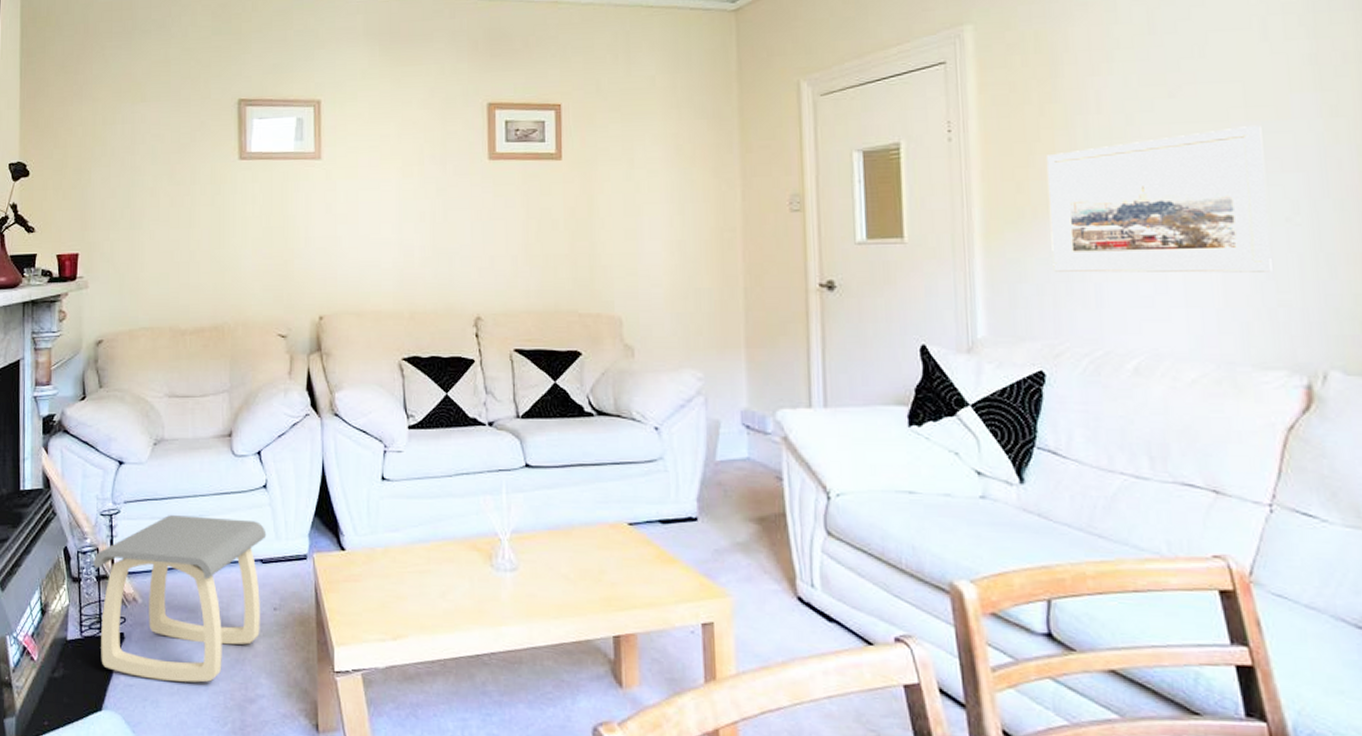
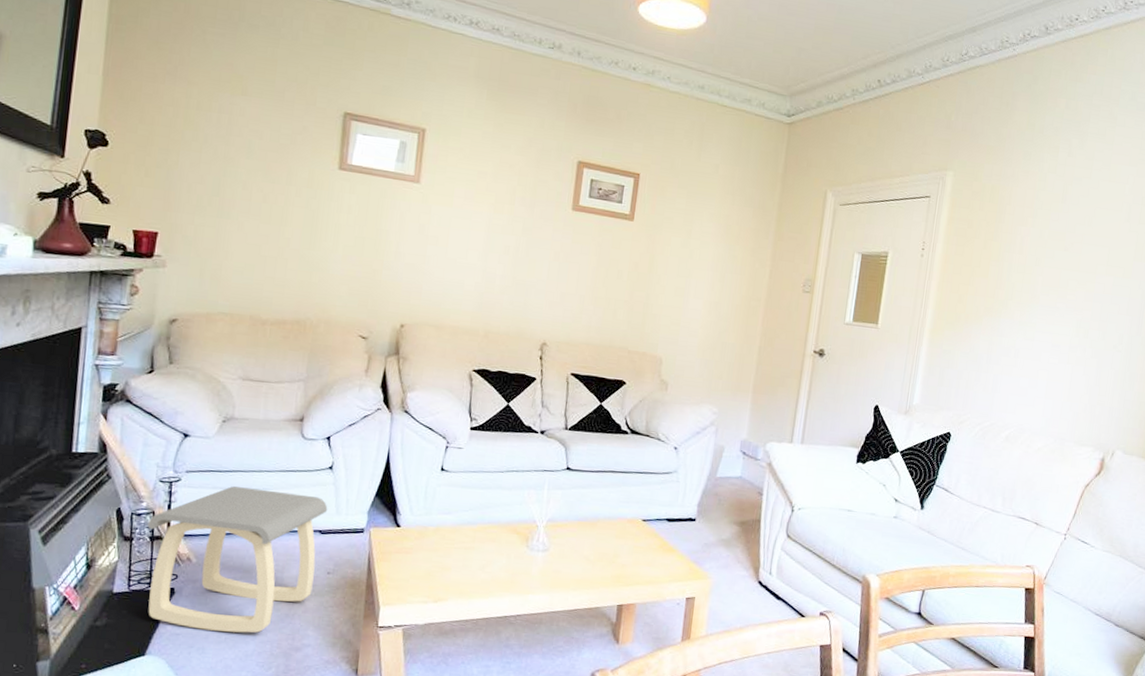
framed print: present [1046,126,1272,273] -> none [970,278,1113,381]

